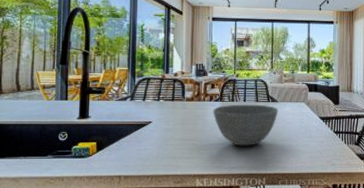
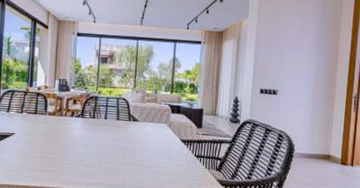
bowl: present [213,104,278,146] -> none [74,121,139,164]

